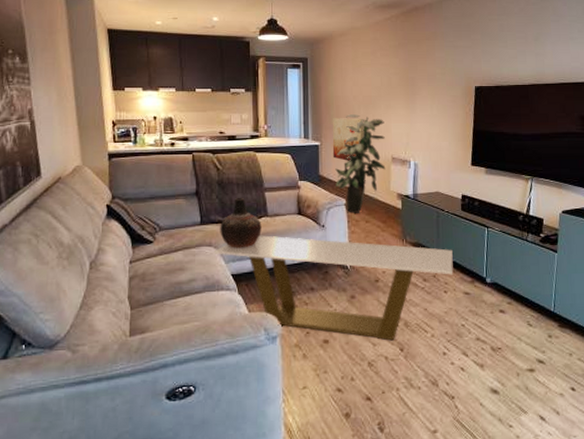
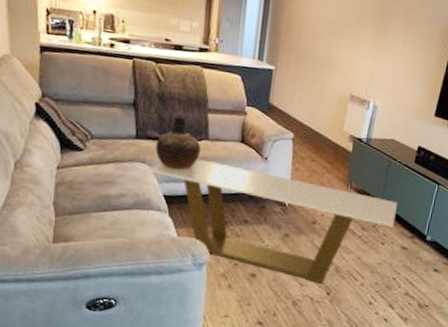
wall art: present [332,118,364,161] -> none [286,41,326,92]
indoor plant: present [335,114,386,213] -> none [285,39,349,150]

